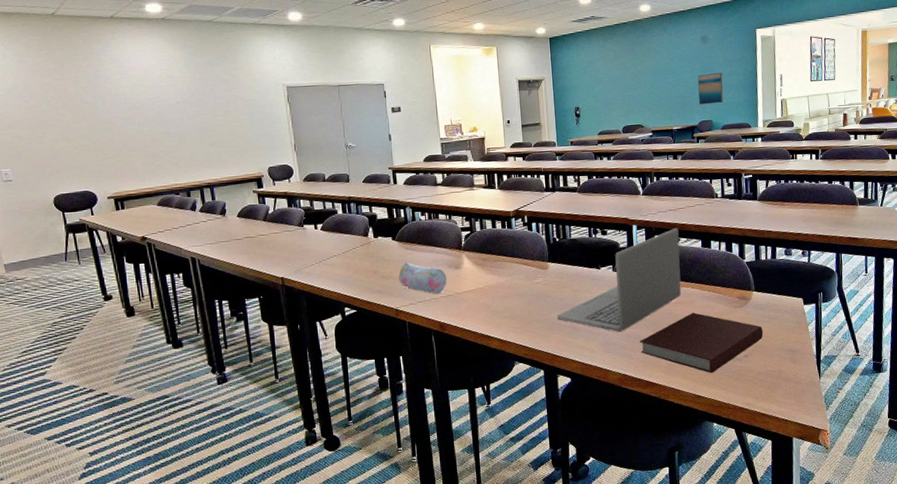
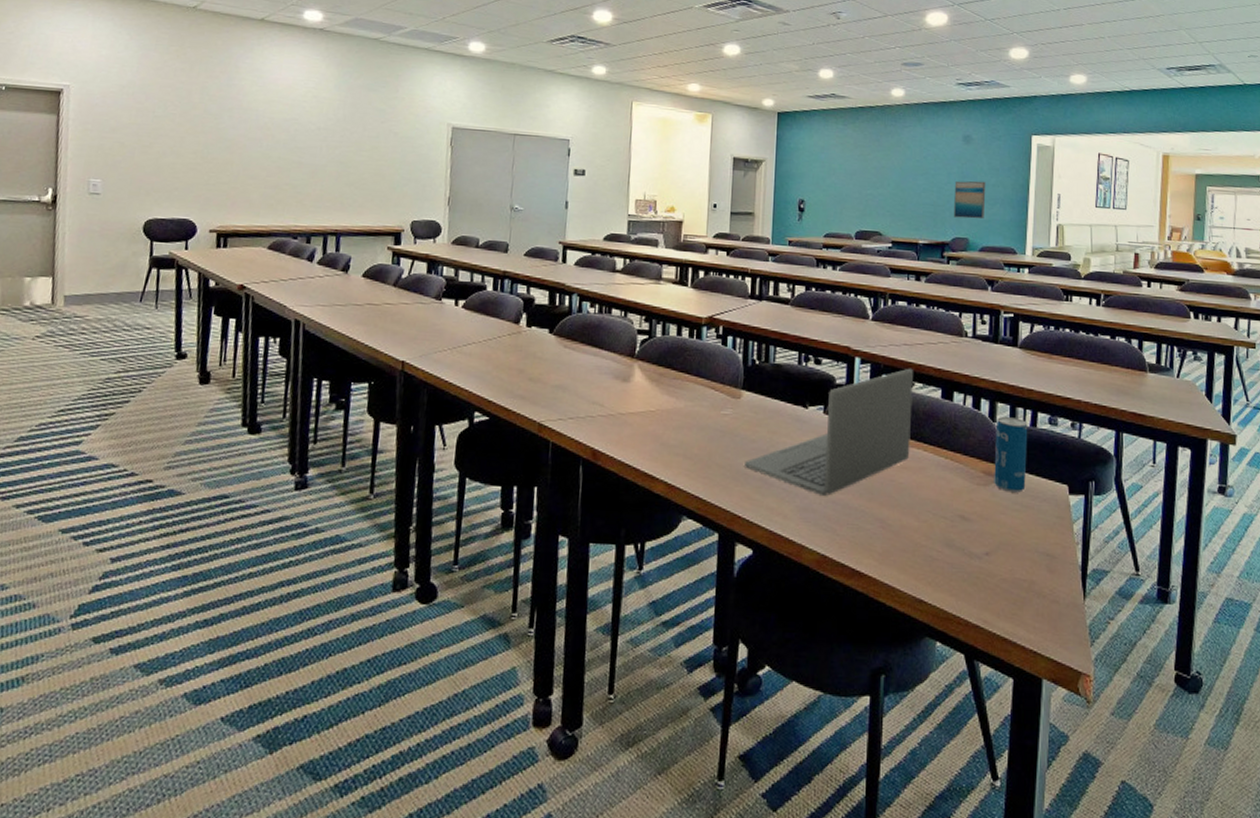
pencil case: present [398,262,447,294] -> none [549,363,611,412]
notebook: present [639,312,764,374] -> none [849,484,1013,572]
beverage can: none [745,254,771,310] -> present [994,417,1028,493]

